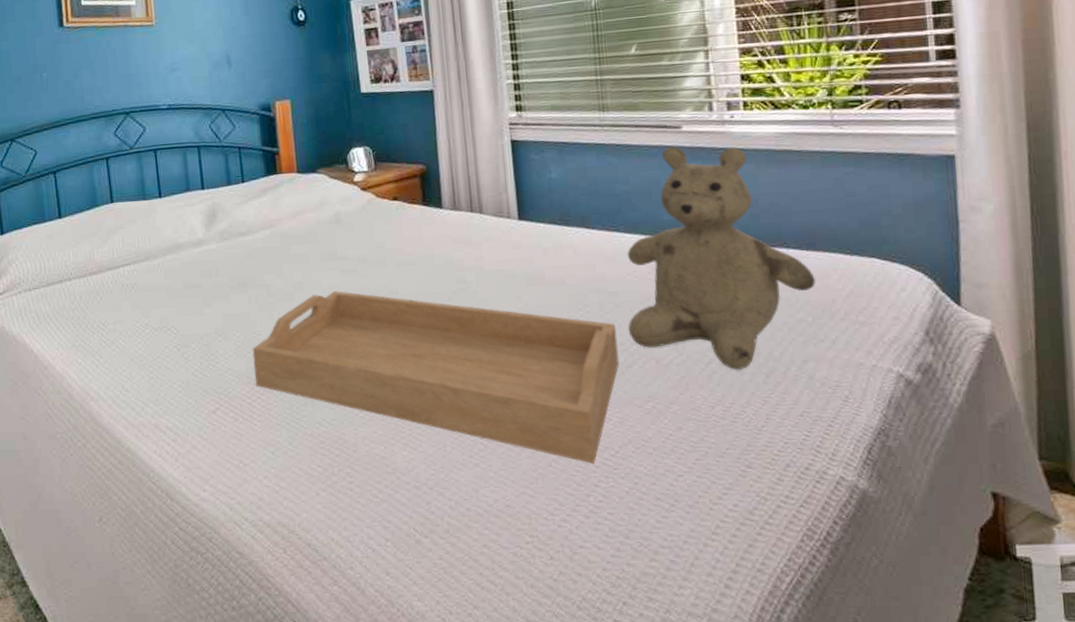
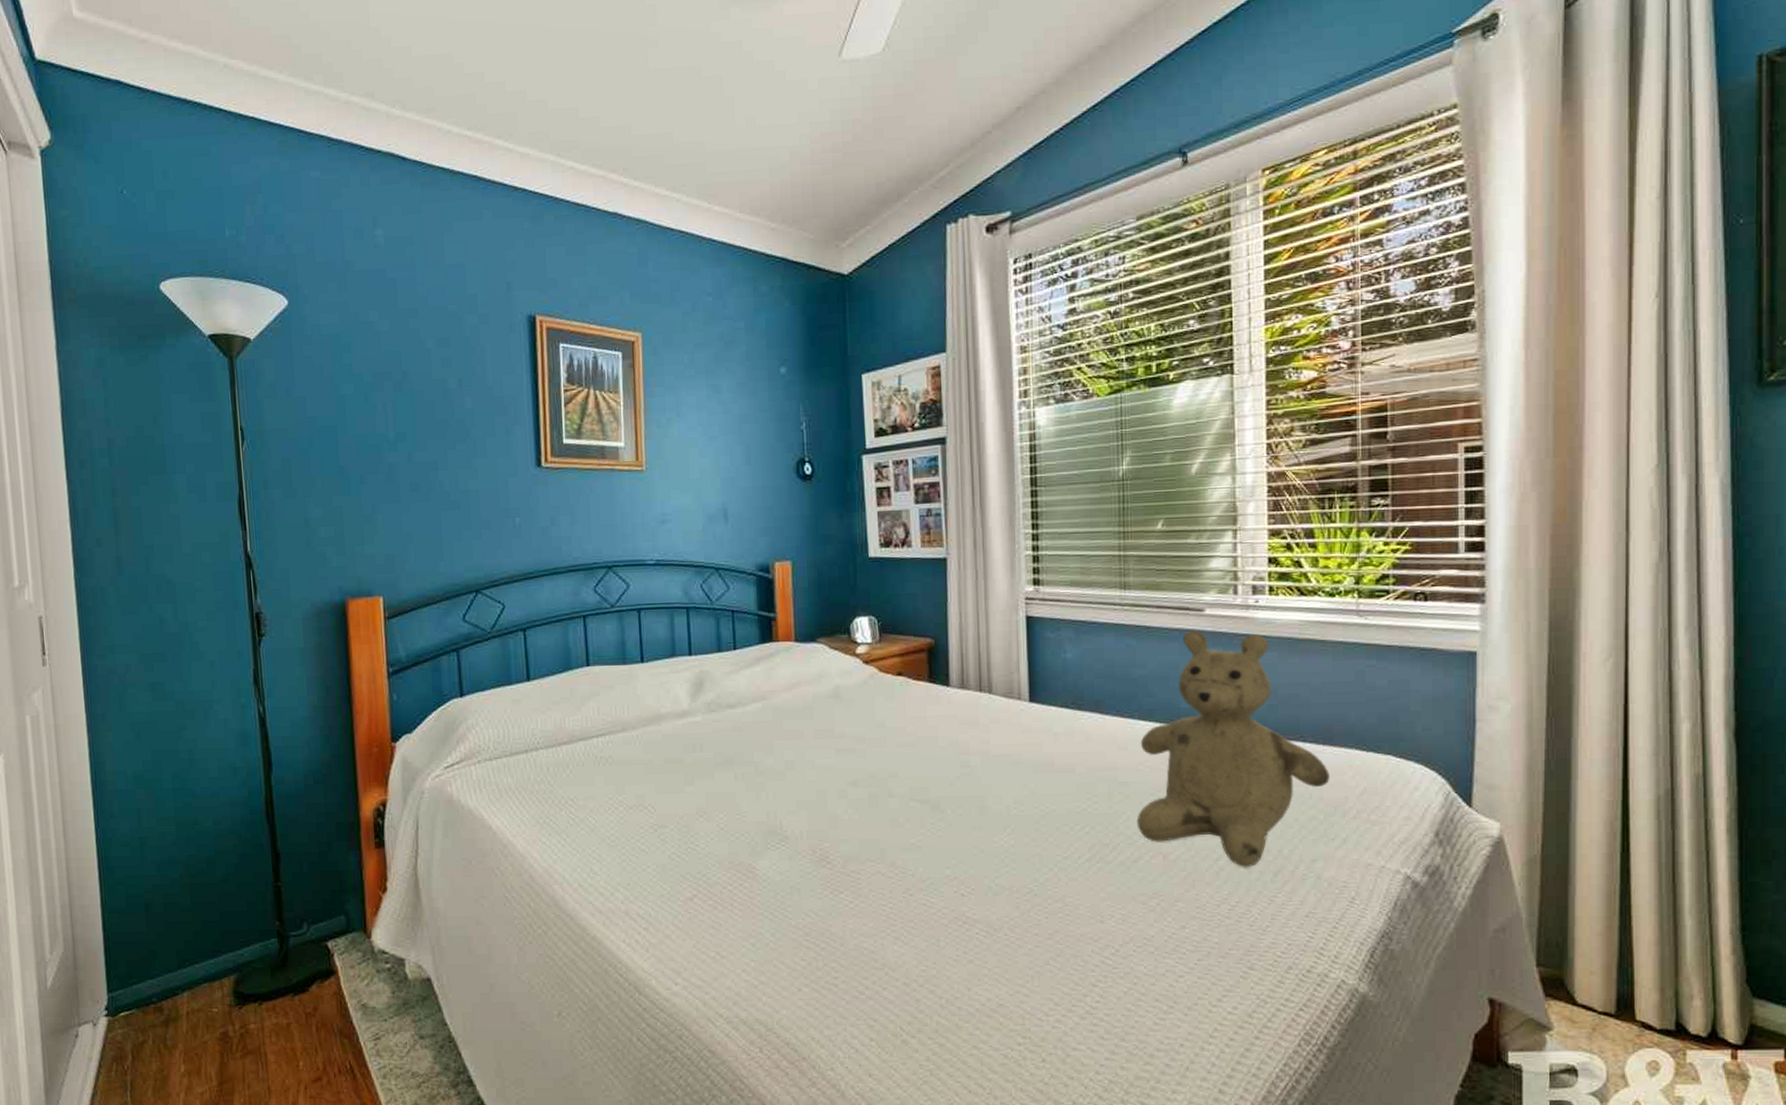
serving tray: present [252,291,619,464] -> none [736,772,1125,962]

